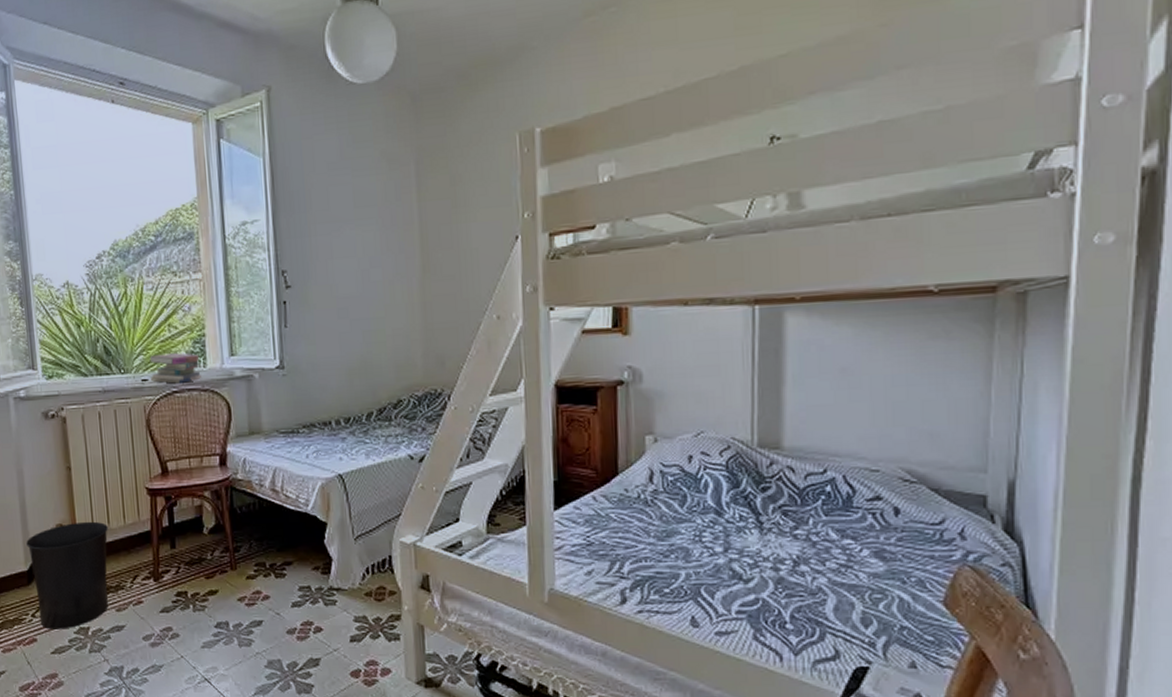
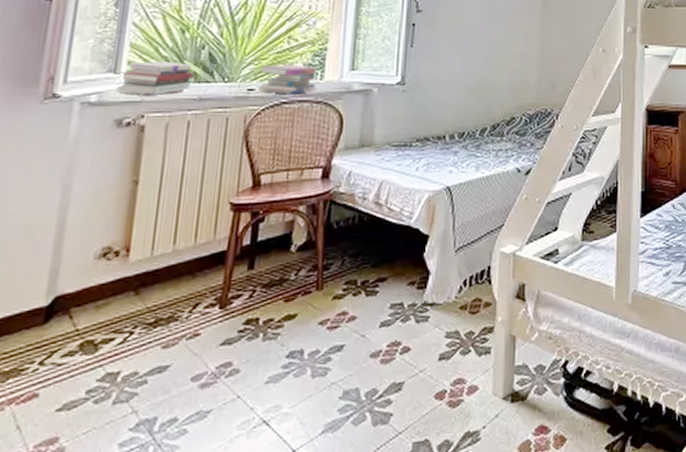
waste bin: present [26,521,108,629] -> none [49,242,173,379]
books: none [37,356,95,390] -> present [116,61,193,97]

